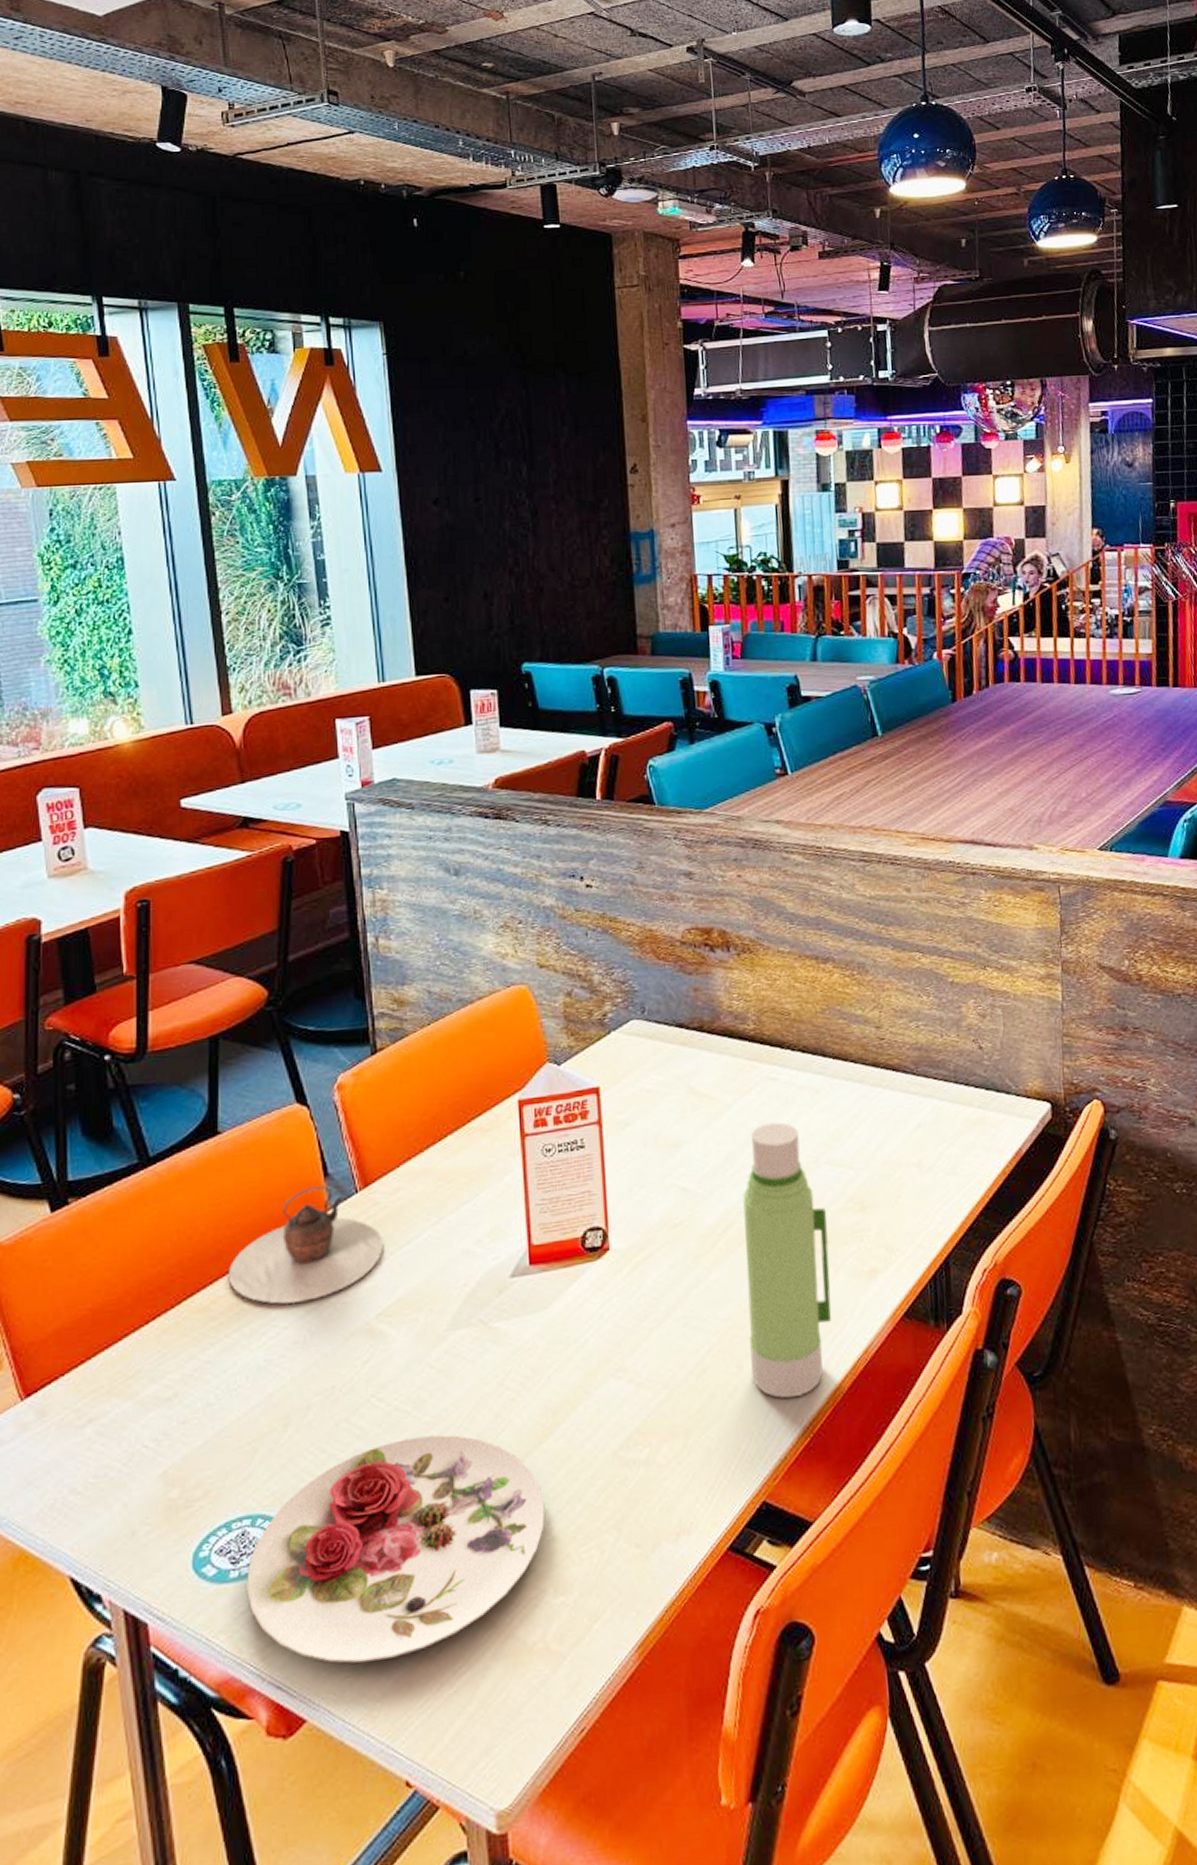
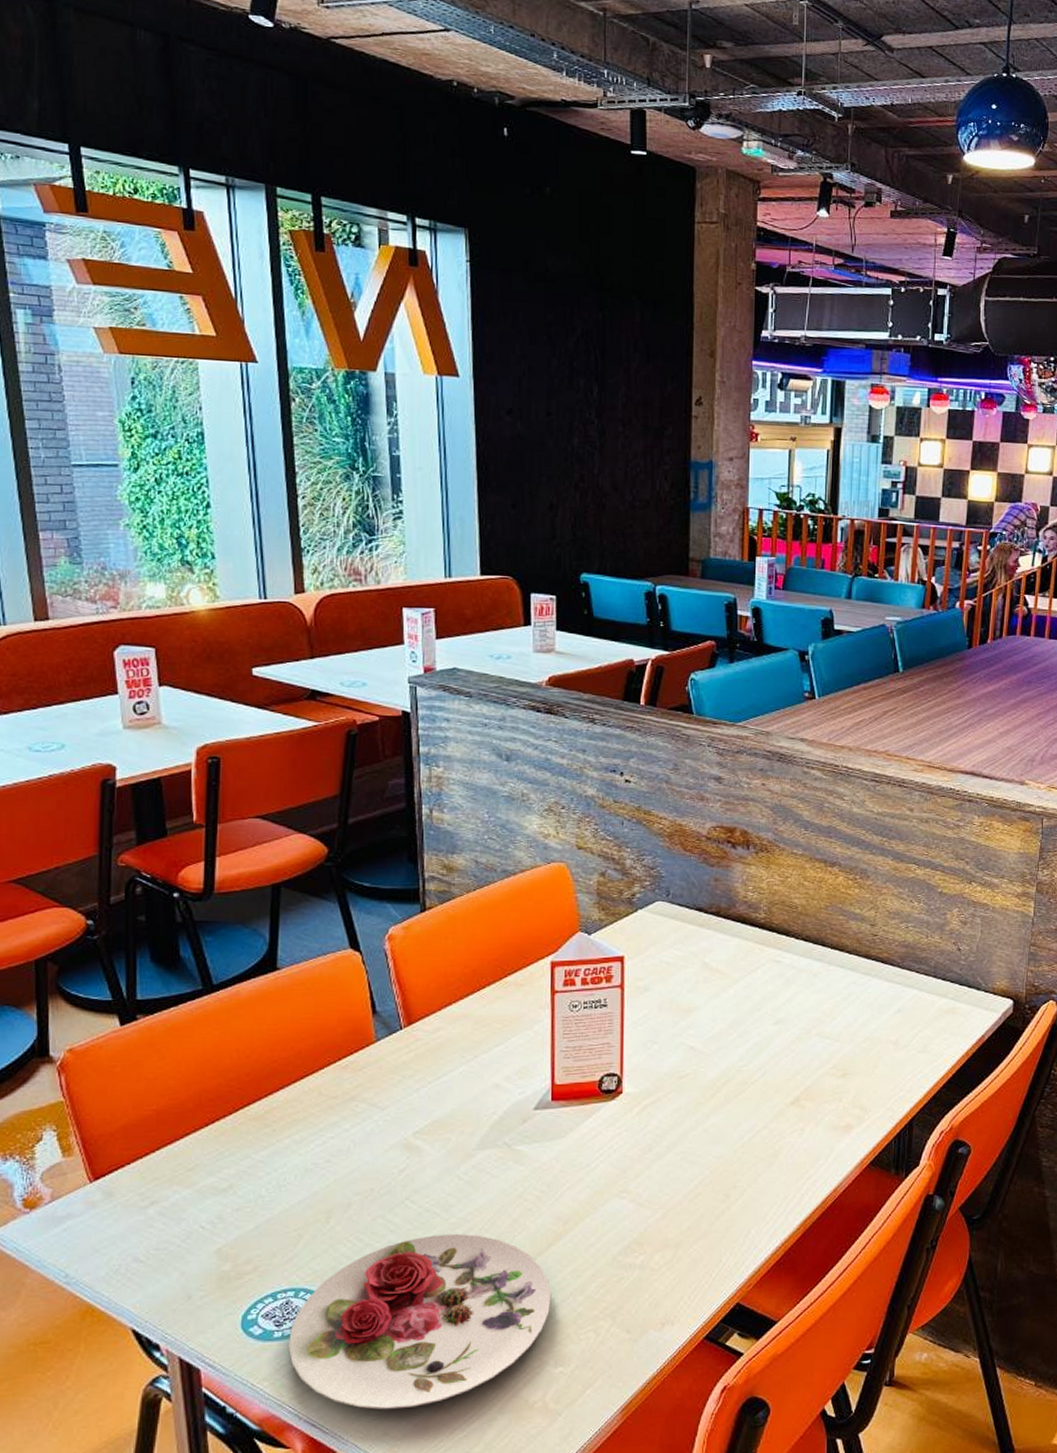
teapot: present [229,1186,383,1304] -> none [283,1021,423,1118]
water bottle: present [743,1122,832,1399] -> none [737,998,813,1224]

